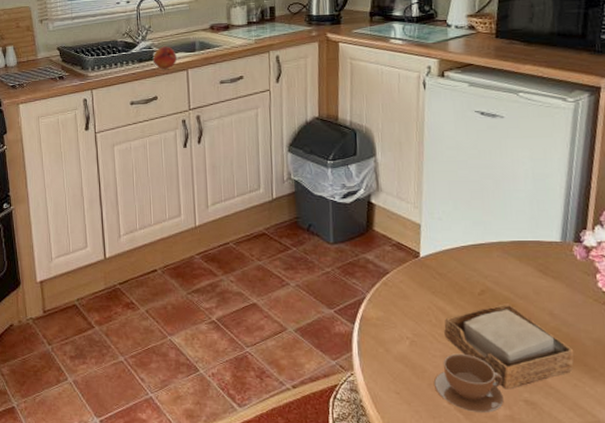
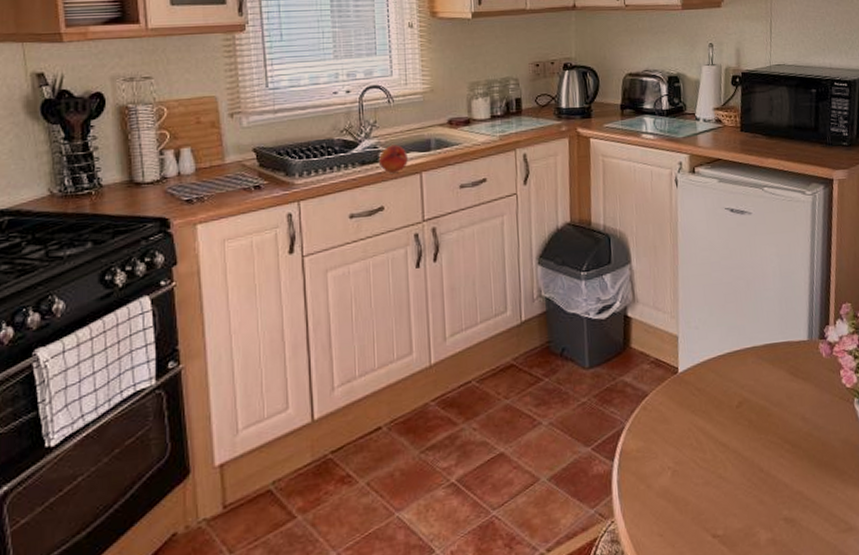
teacup: present [434,353,504,414] -> none [697,476,765,543]
napkin holder: present [444,304,575,390] -> none [705,413,826,510]

